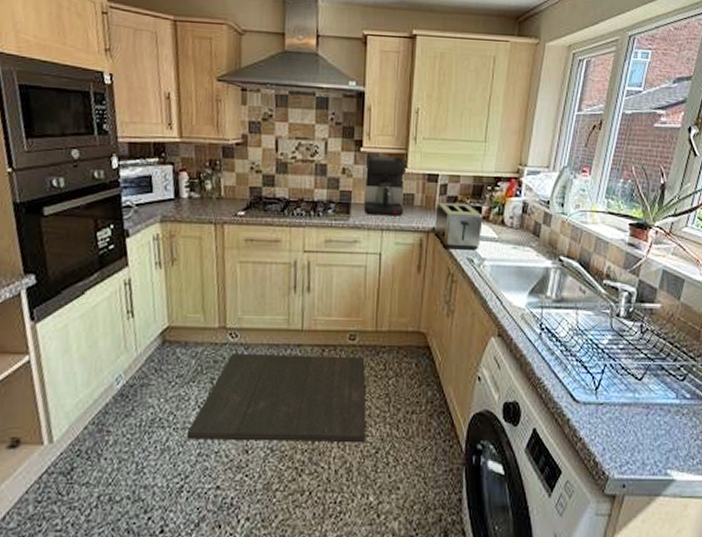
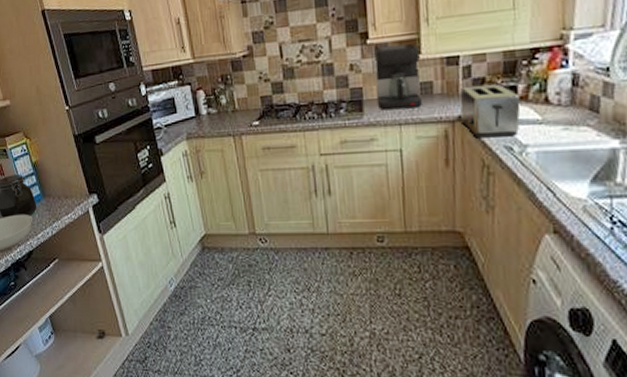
door mat: present [186,353,366,442] -> none [233,257,407,346]

